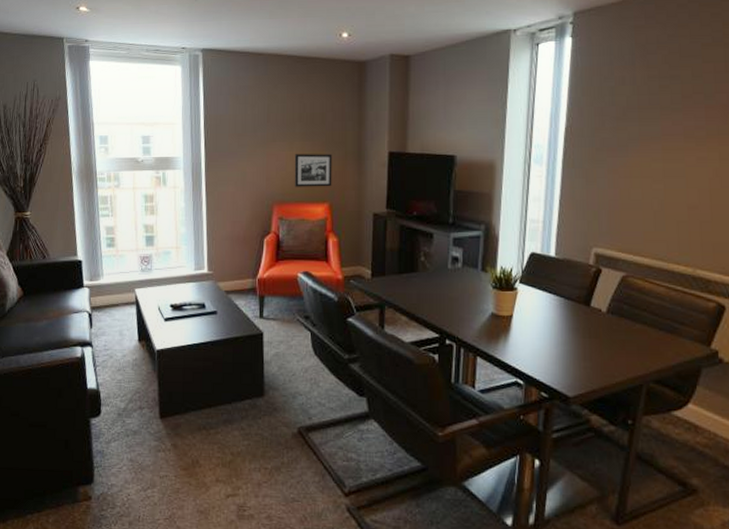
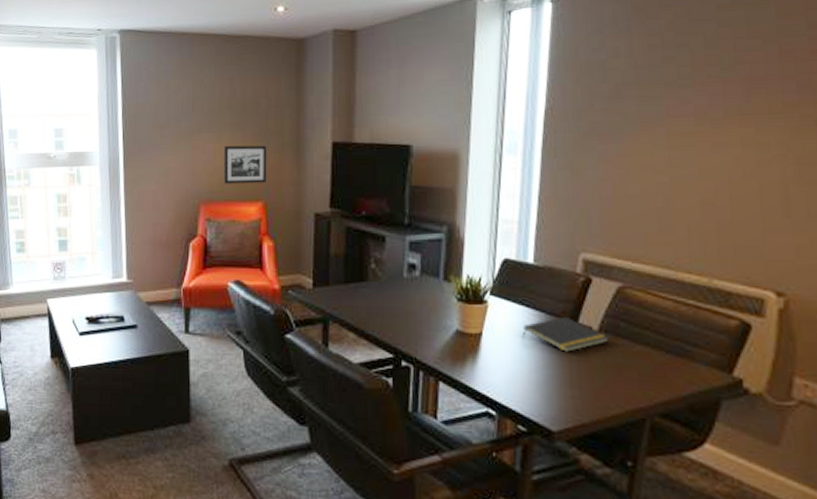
notepad: none [545,300,614,330] -> present [521,316,609,352]

